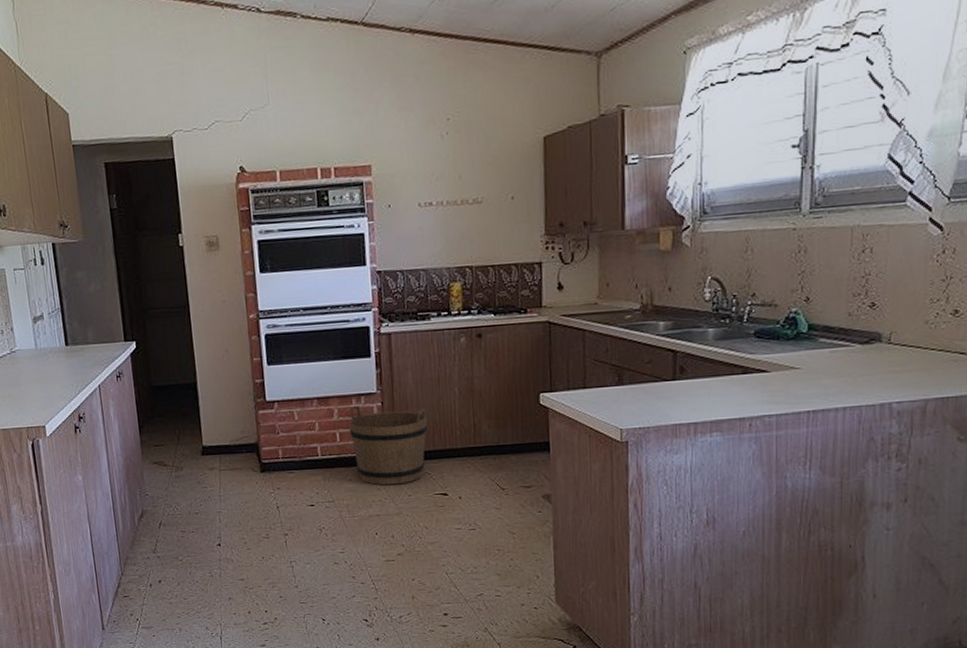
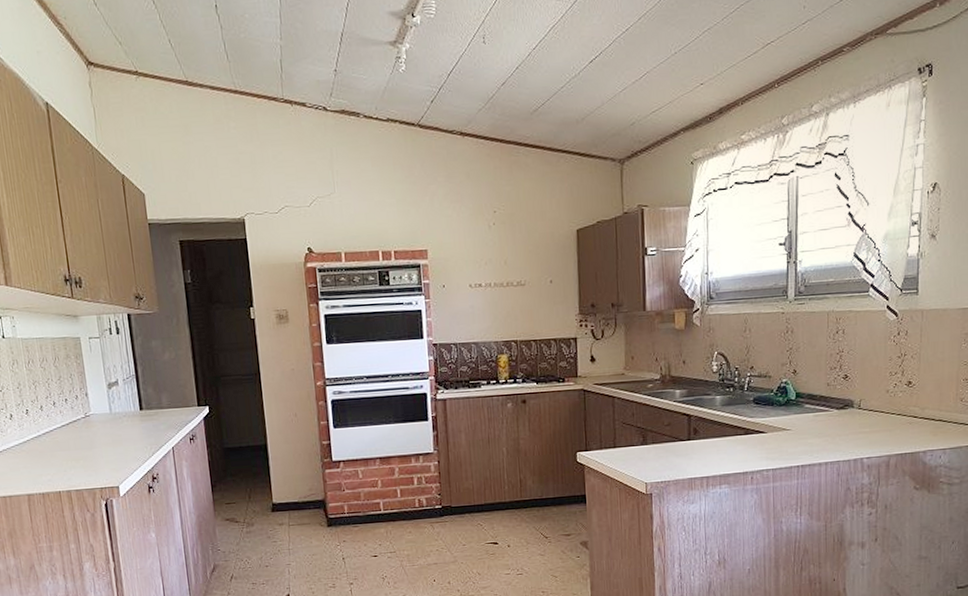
bucket: present [349,405,428,485] -> none [408,464,480,536]

